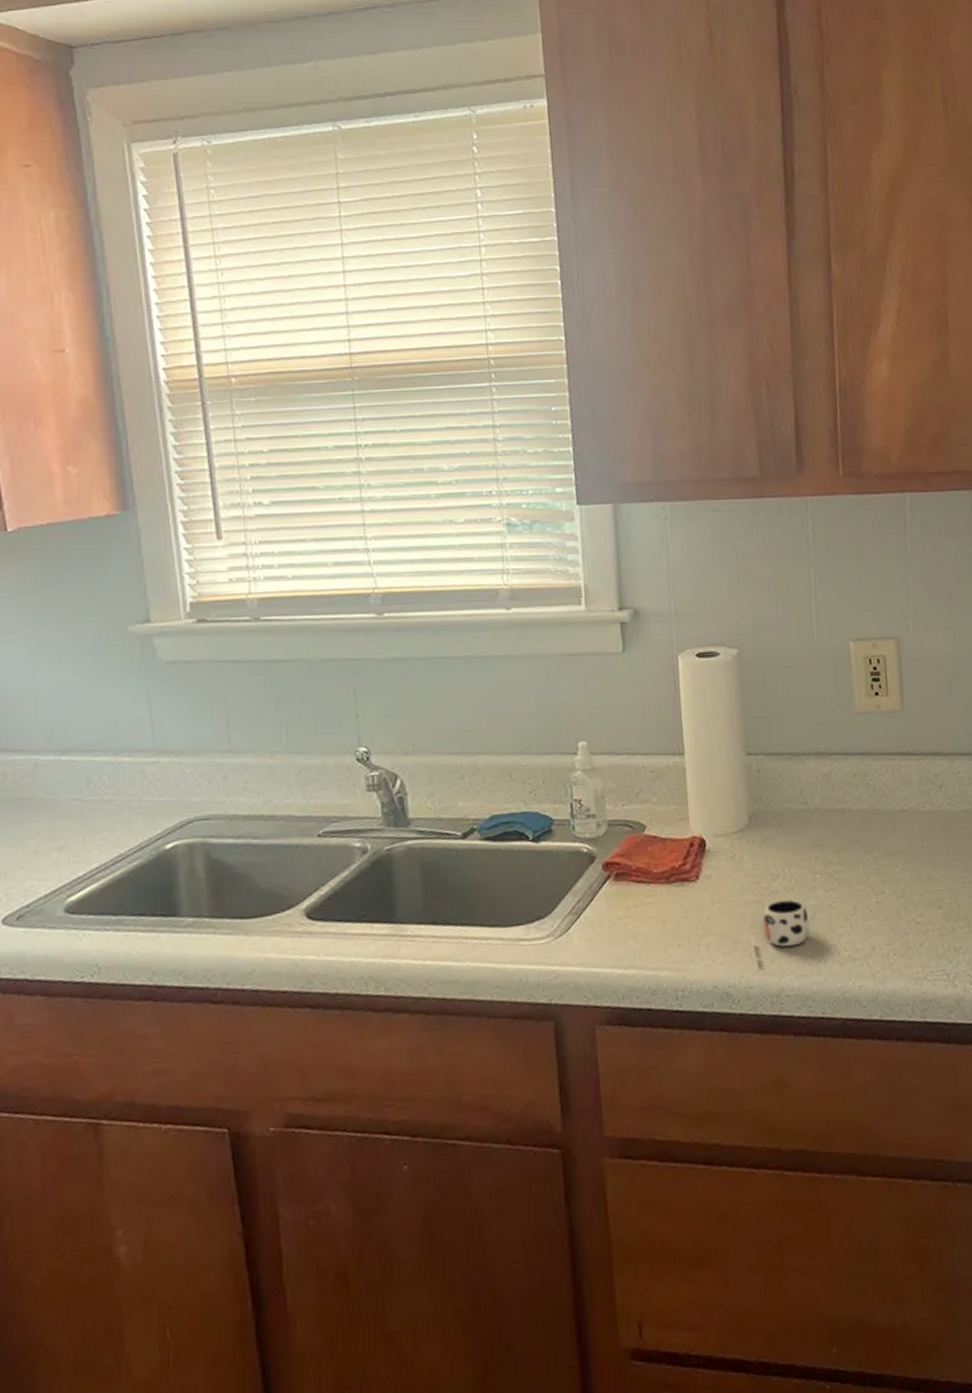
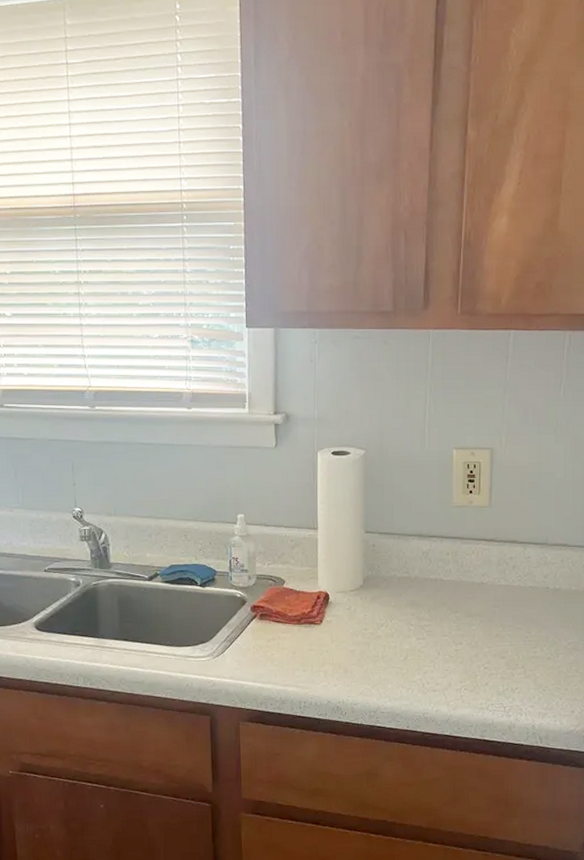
mug: present [749,899,810,964] -> none [357,643,403,688]

